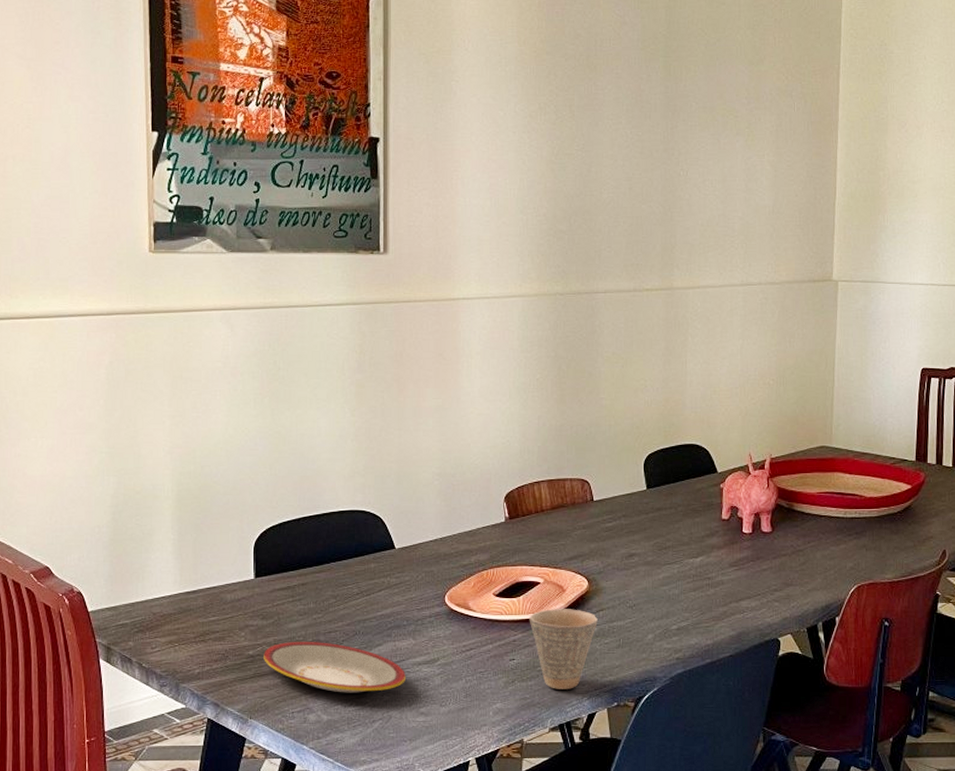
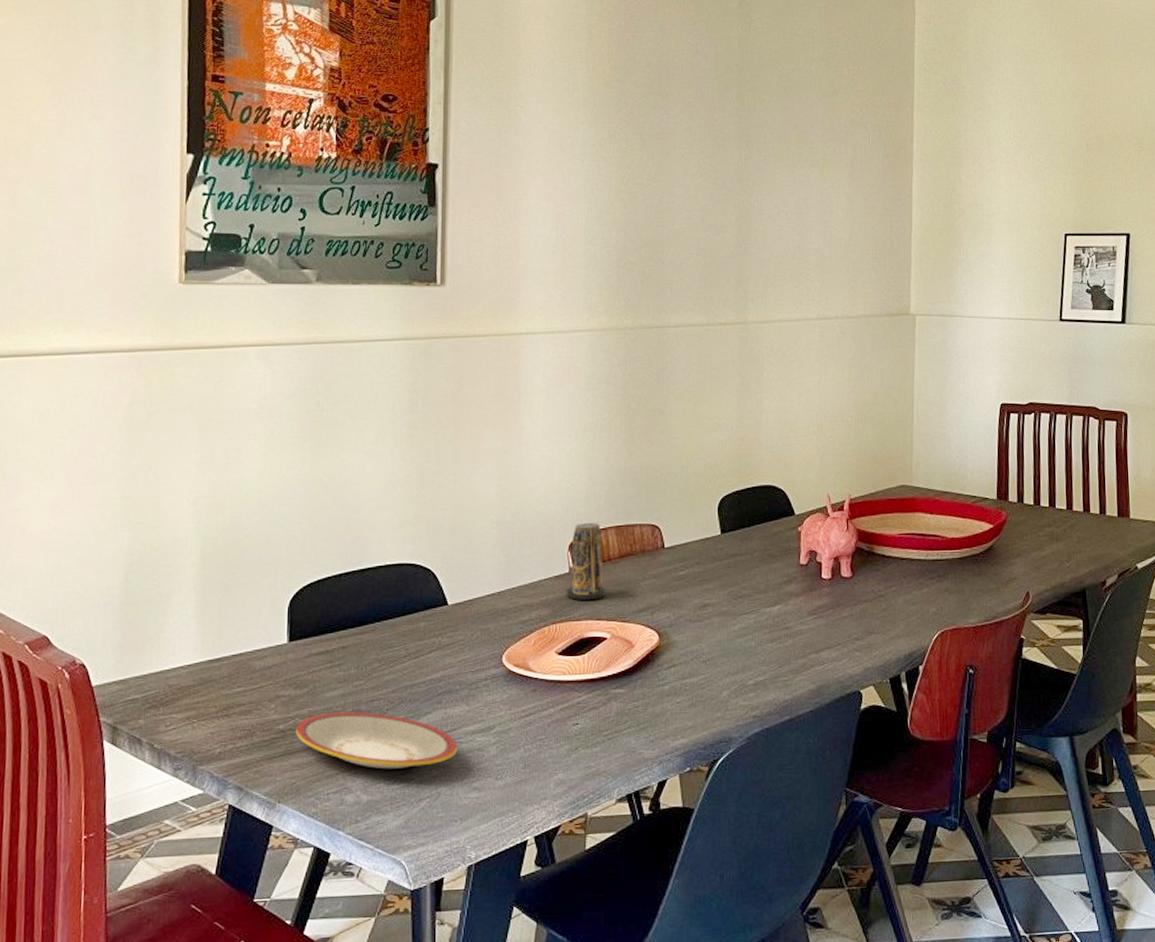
candle: none [502,476,539,548] -> present [566,522,606,601]
cup: present [529,609,598,689] -> none [594,666,669,756]

